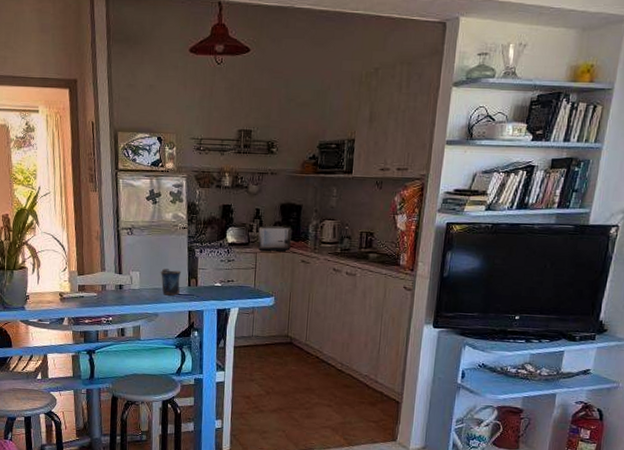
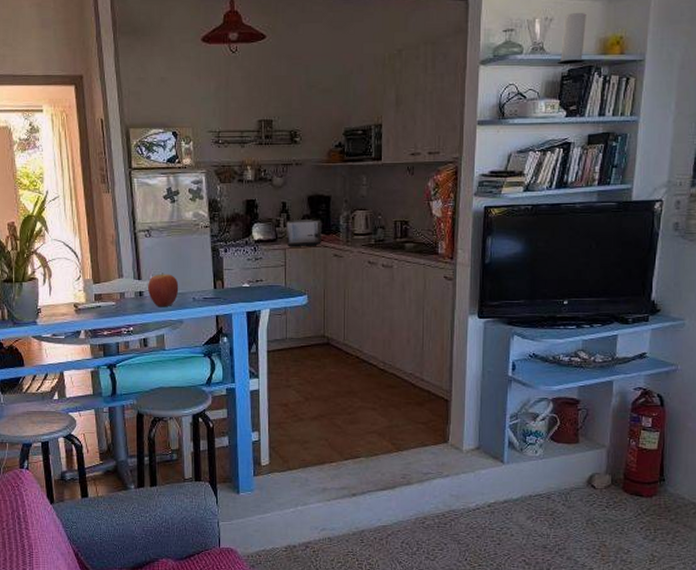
fruit: none [127,268,156,301] -> present [147,273,179,307]
mug: present [160,268,182,296] -> none [183,271,206,300]
candle: none [527,40,560,90] -> present [556,13,586,65]

